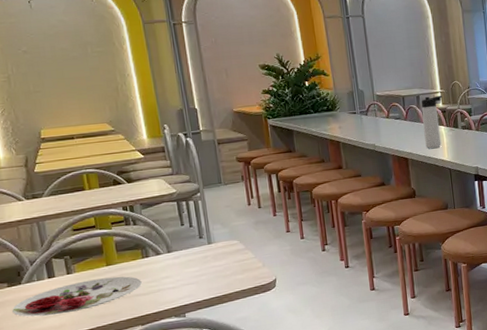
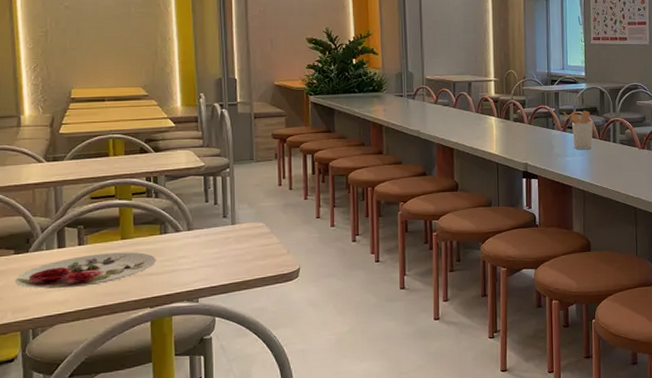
thermos bottle: present [421,95,443,149] -> none [472,84,496,139]

